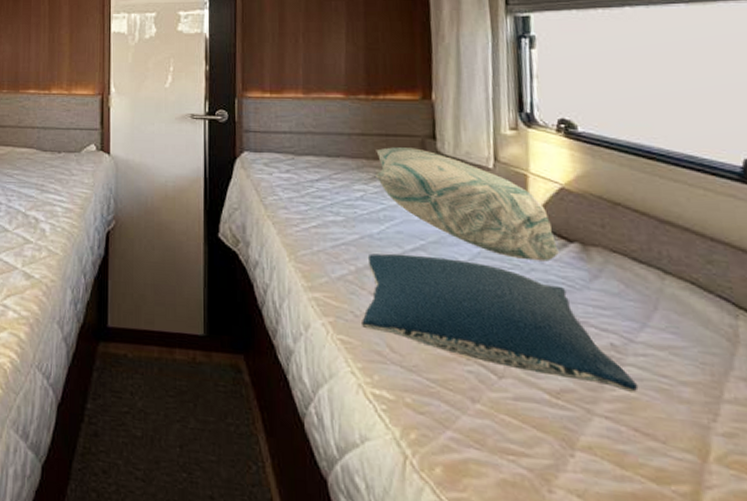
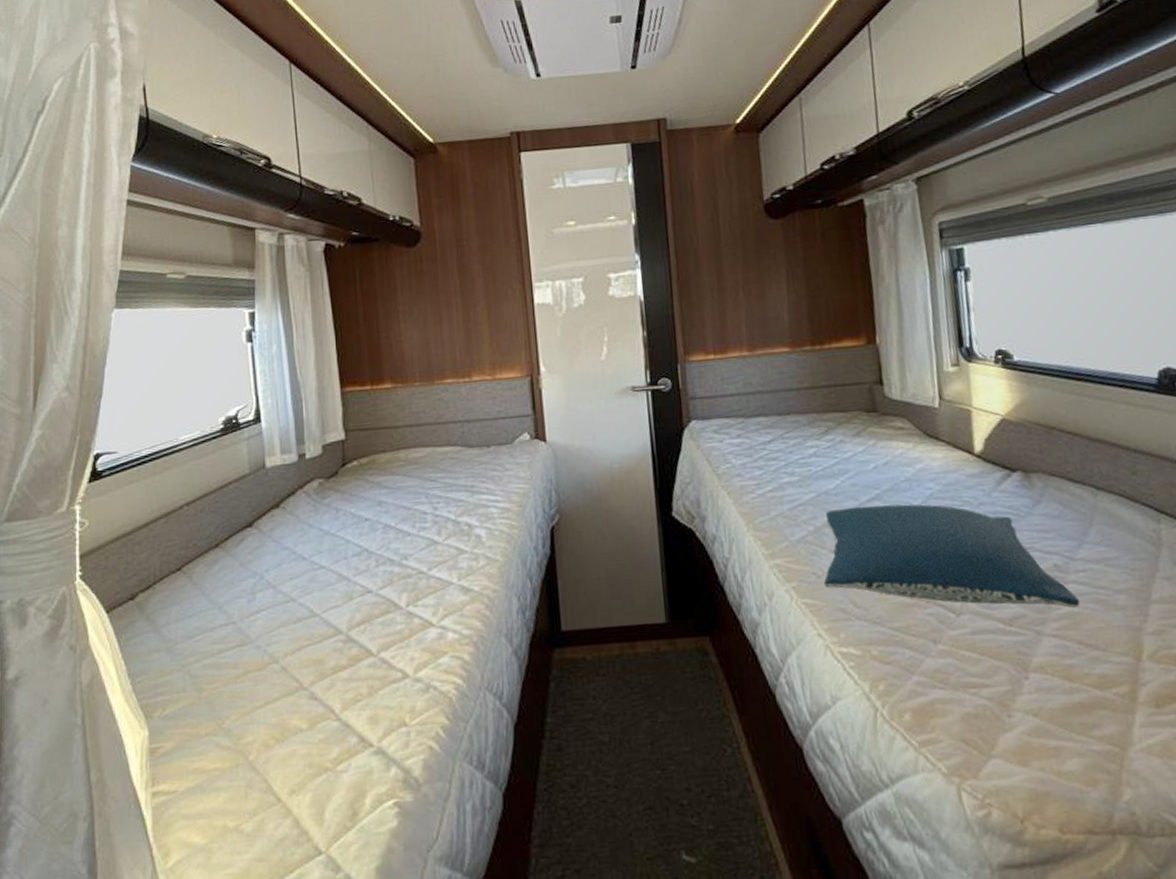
decorative pillow: present [376,147,559,262] -> none [825,395,1004,496]

